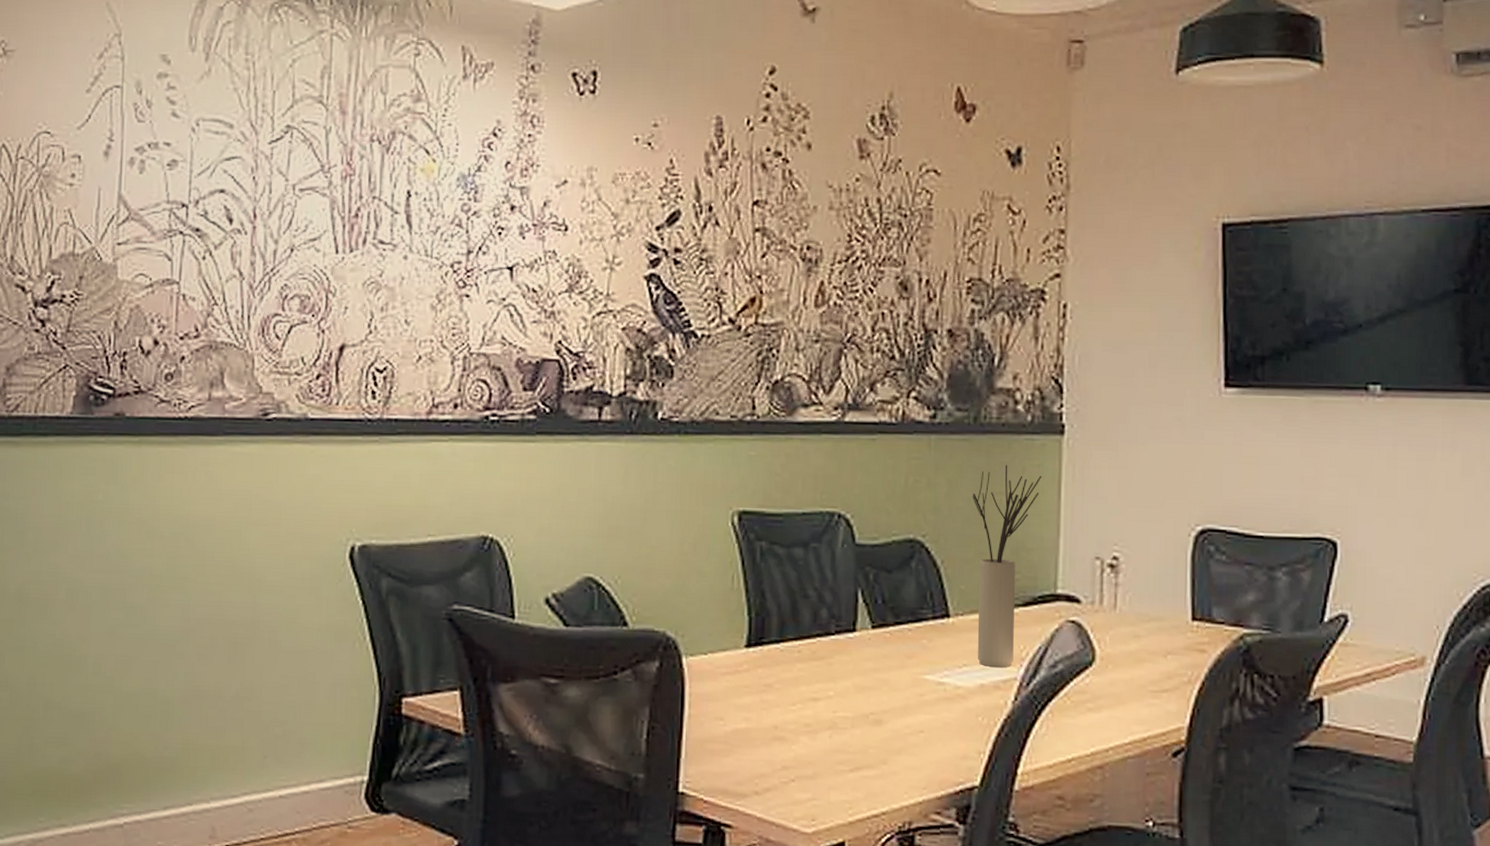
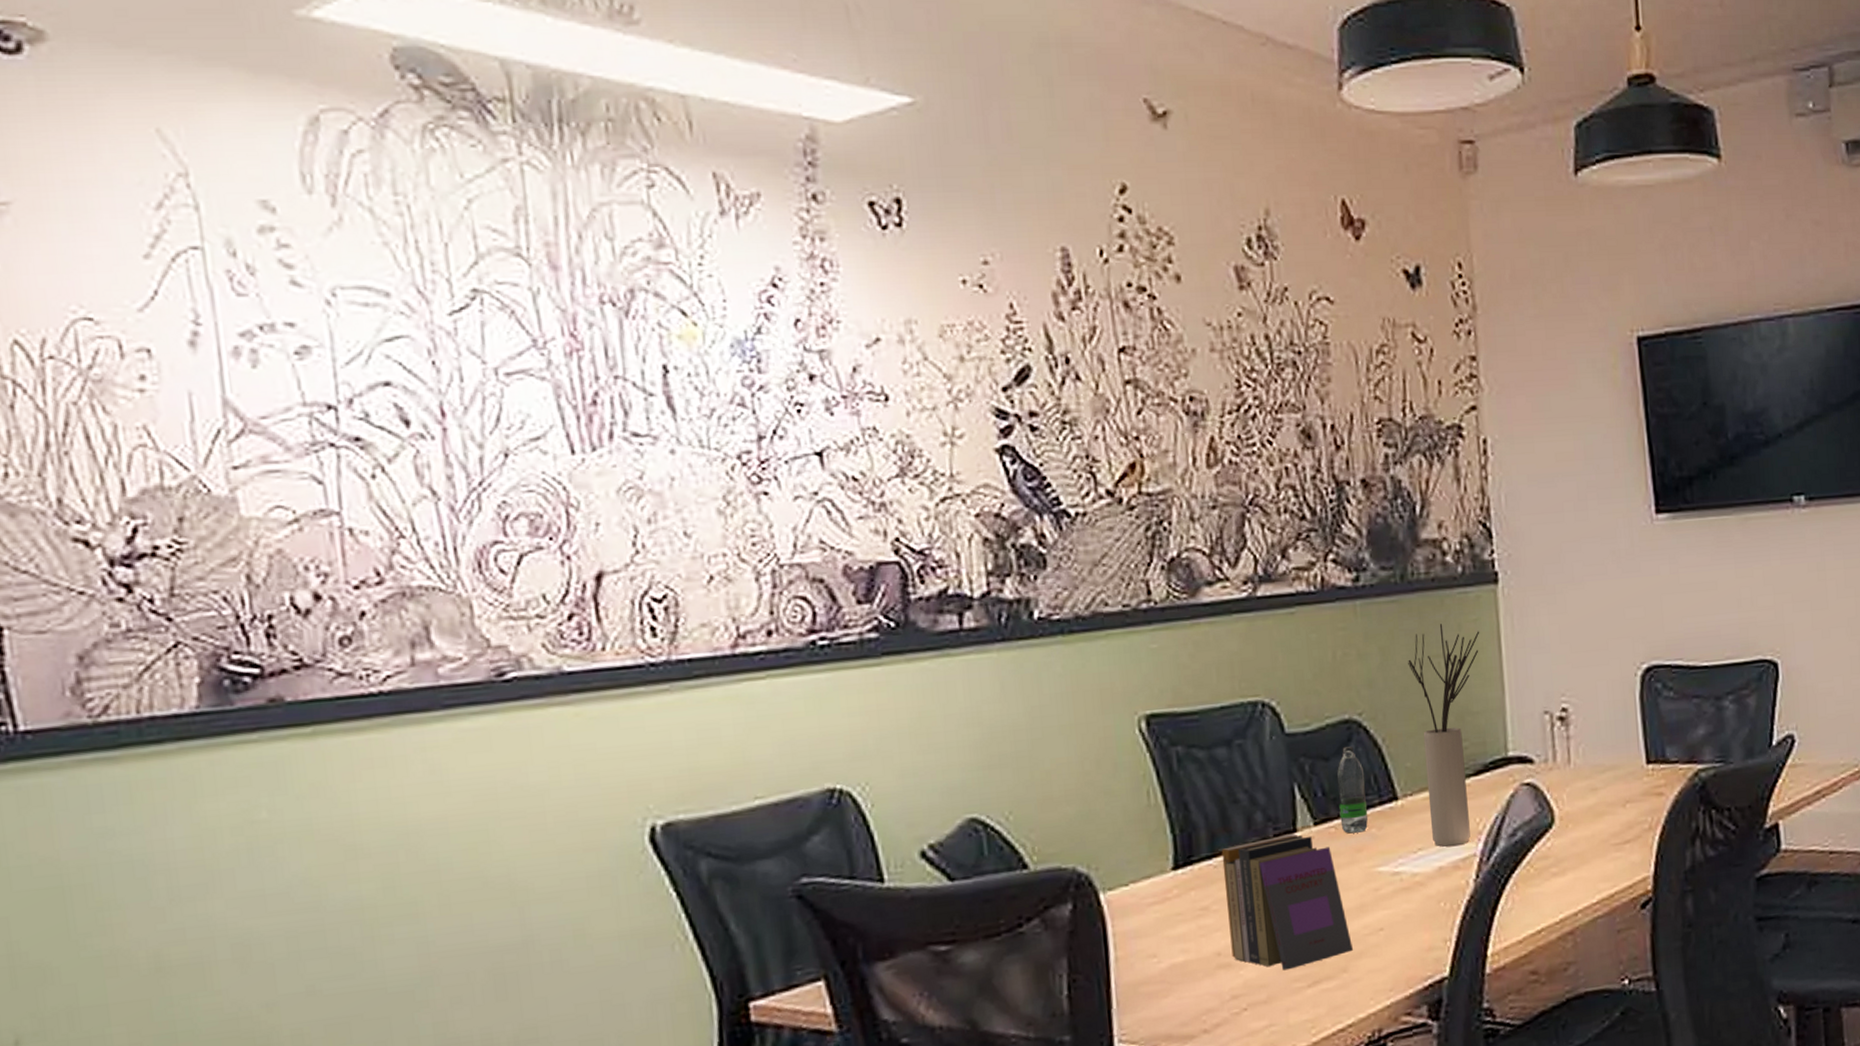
books: none [787,632,894,753] -> present [1221,834,1353,971]
bottle: none [895,563,922,641] -> present [1336,746,1369,834]

